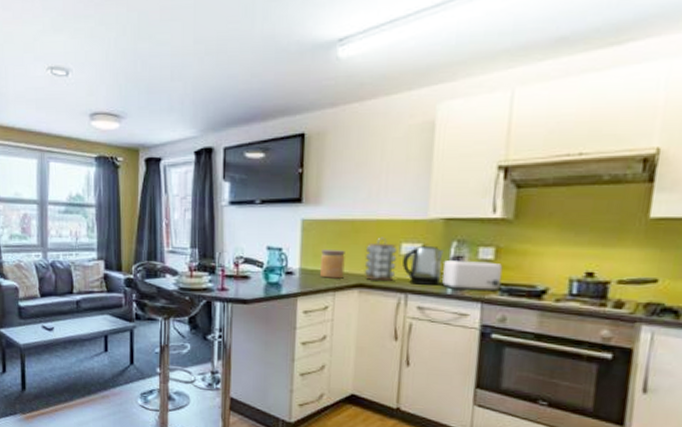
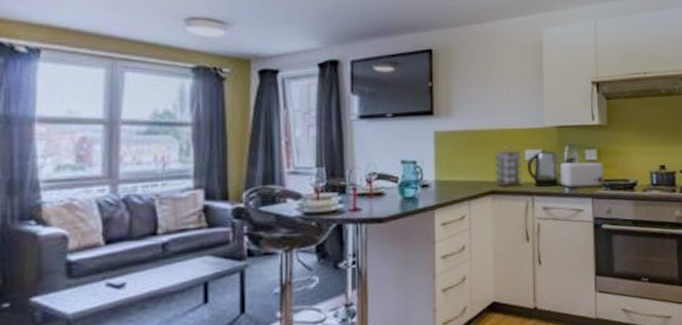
jar: present [320,250,345,279] -> none [455,159,477,188]

